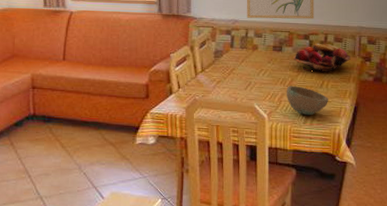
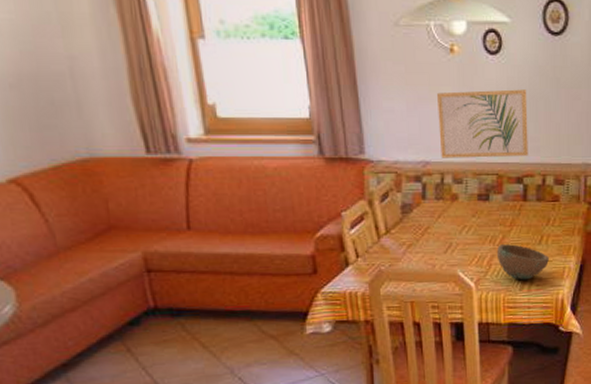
fruit basket: present [294,43,351,72] -> none [504,187,575,225]

